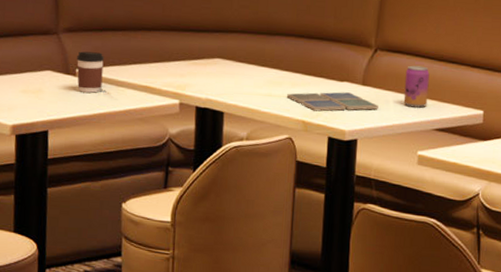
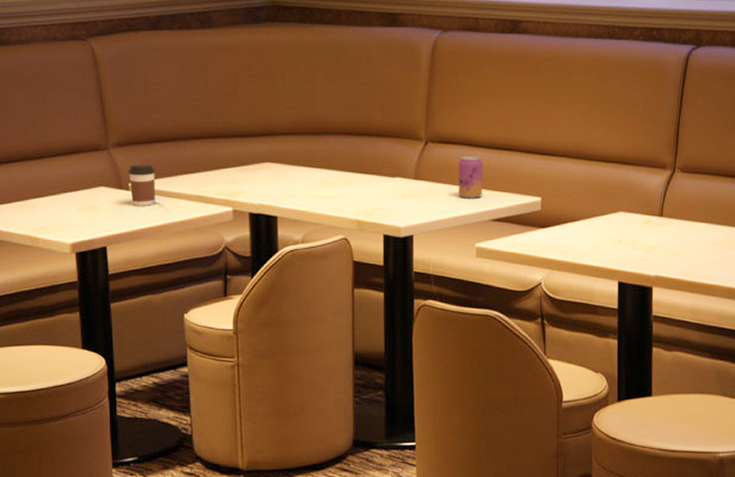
drink coaster: present [286,92,379,112] -> none [338,188,433,209]

